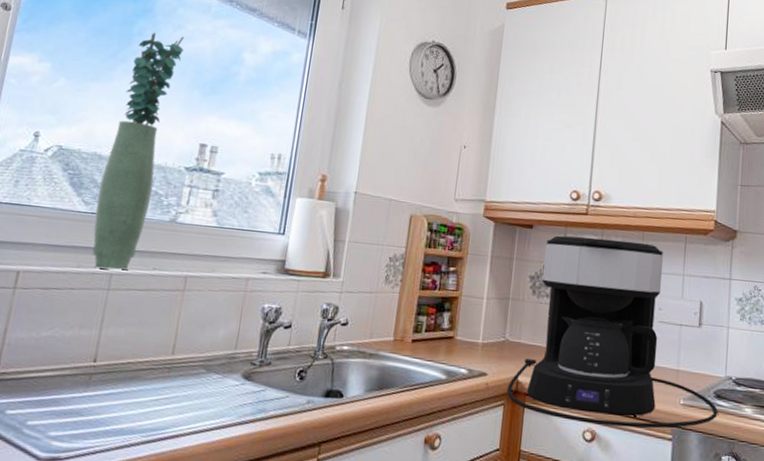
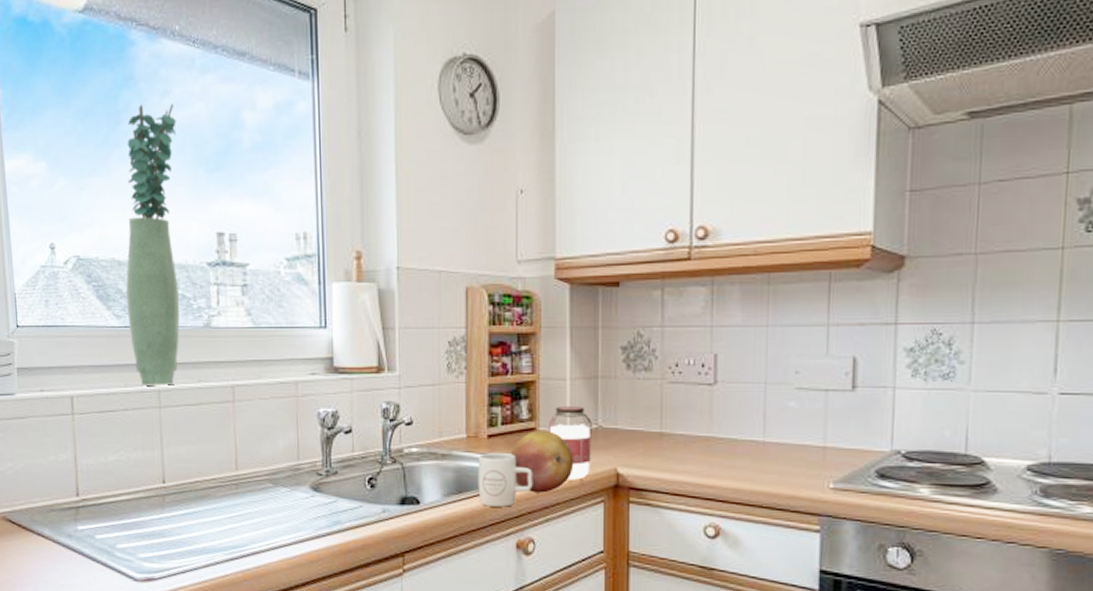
mug: none [397,355,447,405] -> present [478,452,533,507]
fruit: none [429,338,483,394] -> present [510,430,574,493]
jar: none [464,320,501,385] -> present [549,406,592,480]
coffee maker: present [506,235,718,429] -> none [606,288,882,520]

